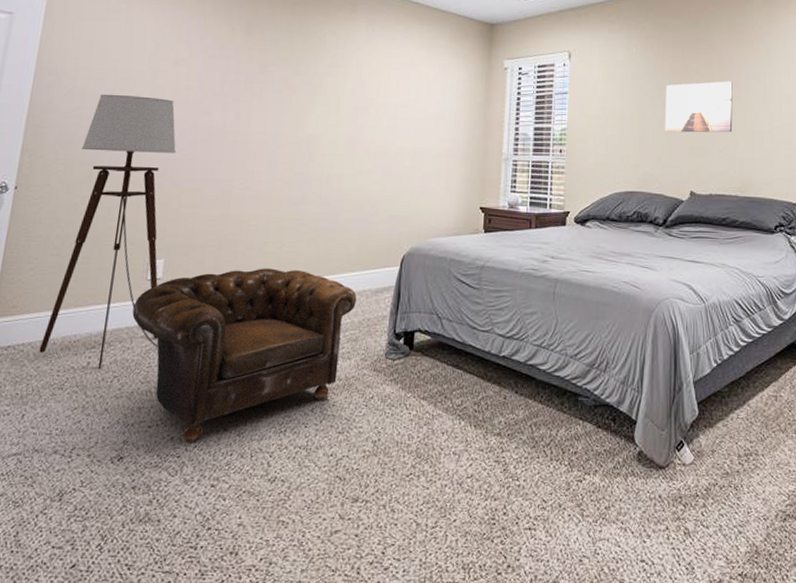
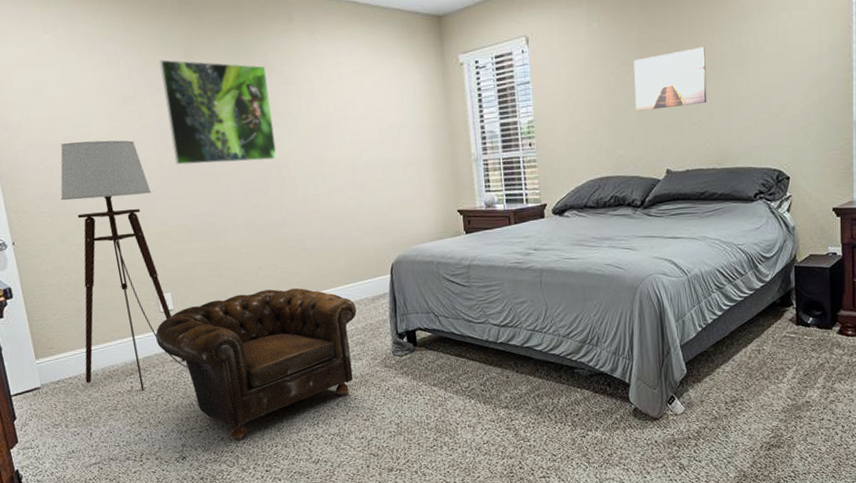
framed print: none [208,30,321,135] -> present [159,59,278,165]

